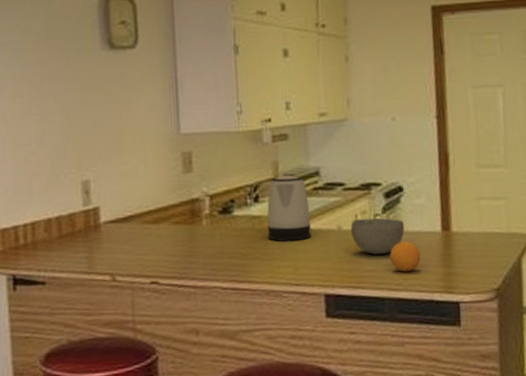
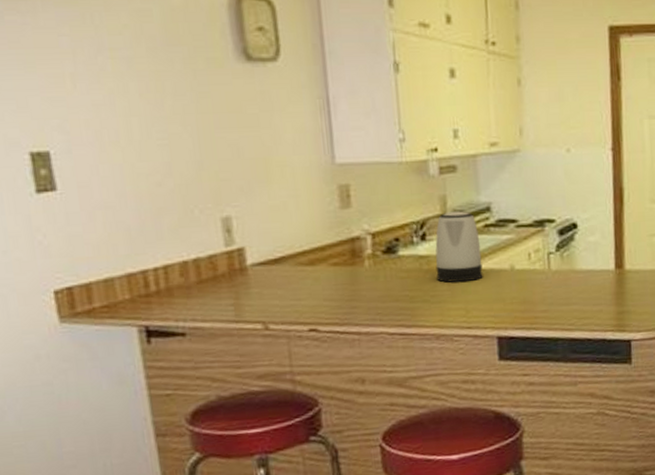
bowl: present [350,218,405,255] -> none [523,256,578,294]
fruit: present [389,241,421,272] -> none [563,280,595,312]

